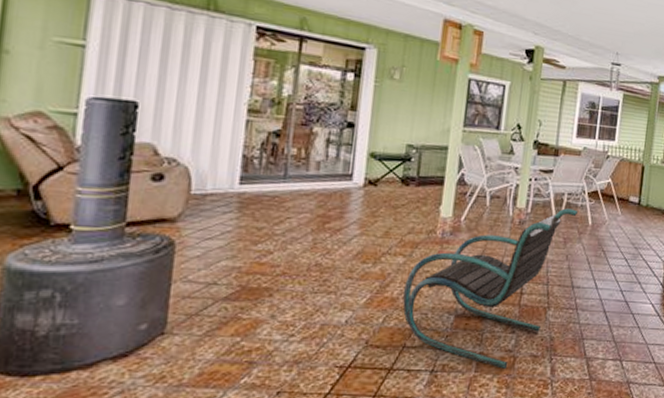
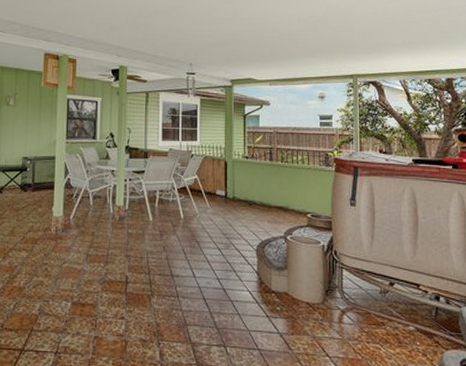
lounge chair: present [402,208,579,369] -> none [28,204,171,352]

